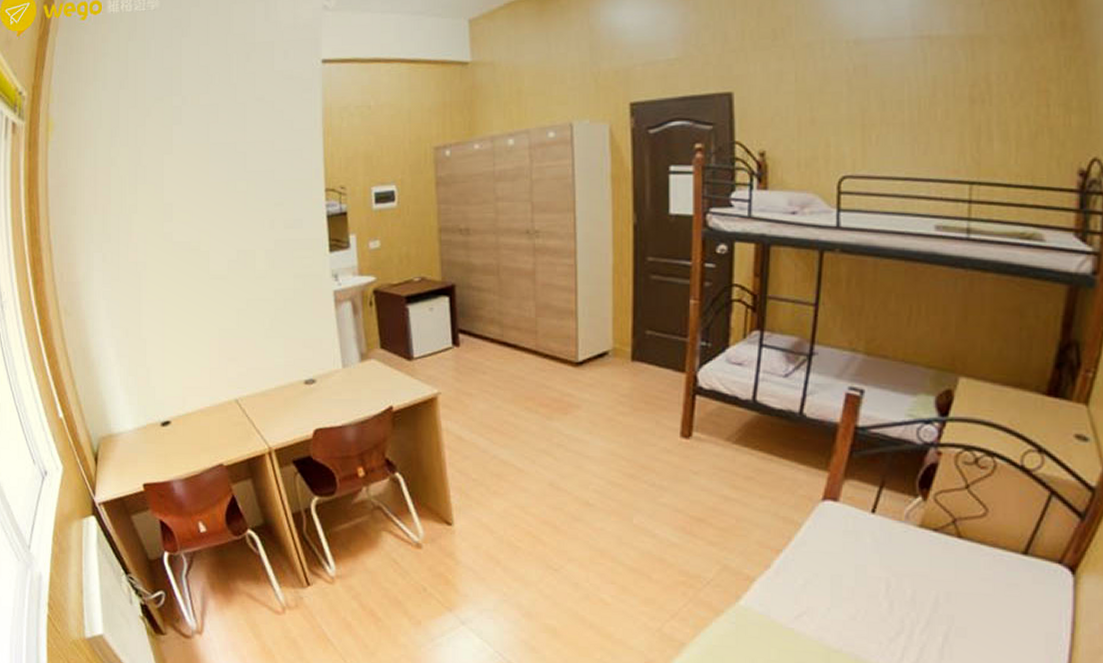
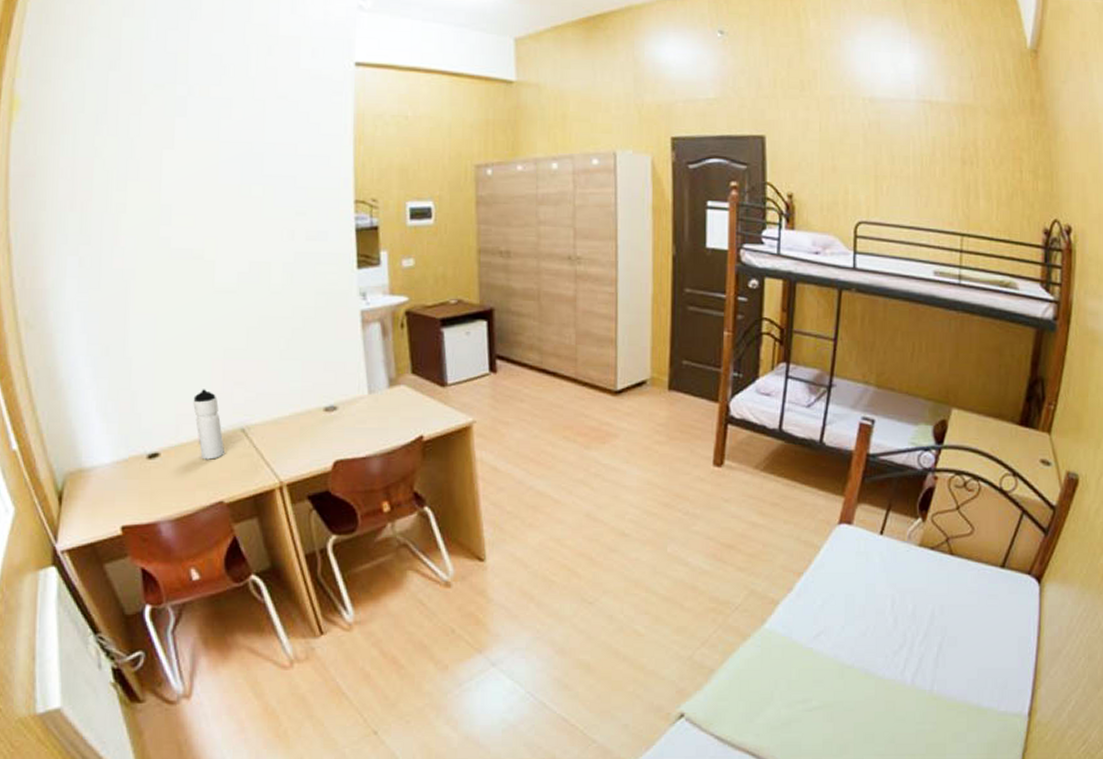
water bottle: none [196,365,222,427] -> present [193,389,224,460]

